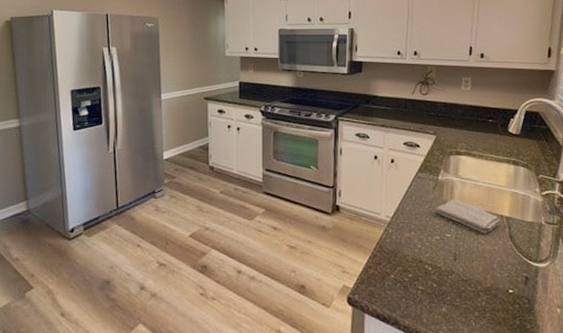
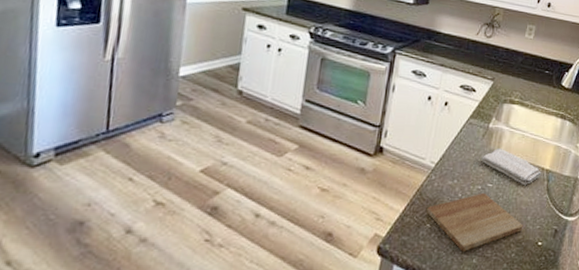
cutting board: none [389,243,490,300] -> present [427,192,523,251]

